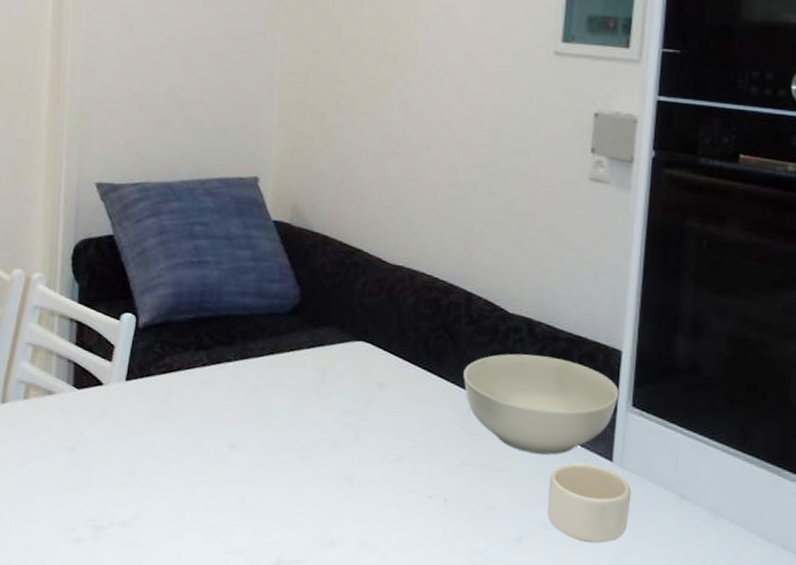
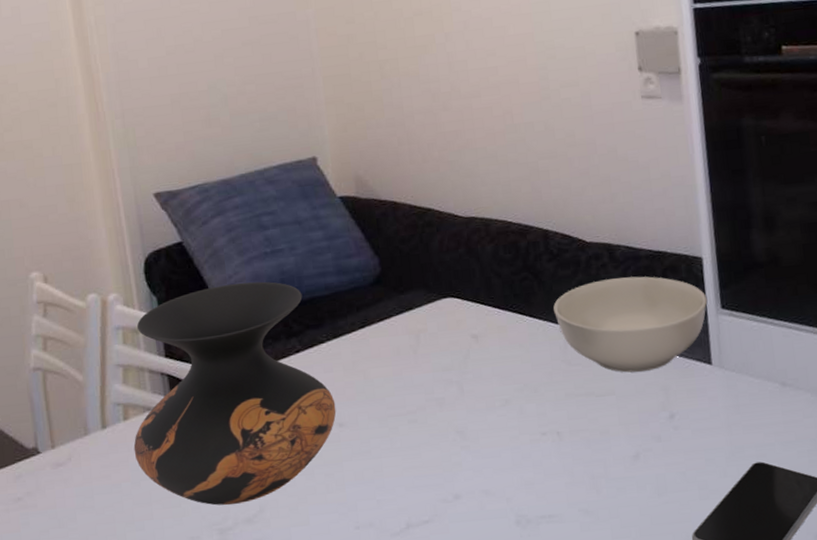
vase: none [27,285,231,505] -> present [133,281,336,506]
mug: present [547,463,632,543] -> none [654,371,737,447]

